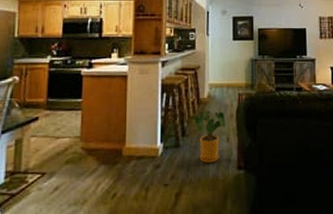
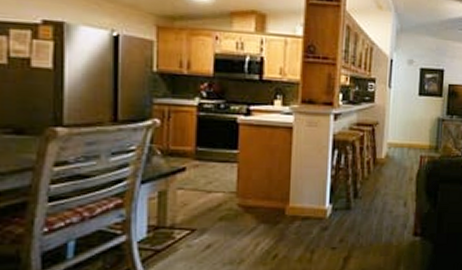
house plant: present [193,107,226,163] -> none [367,168,405,228]

